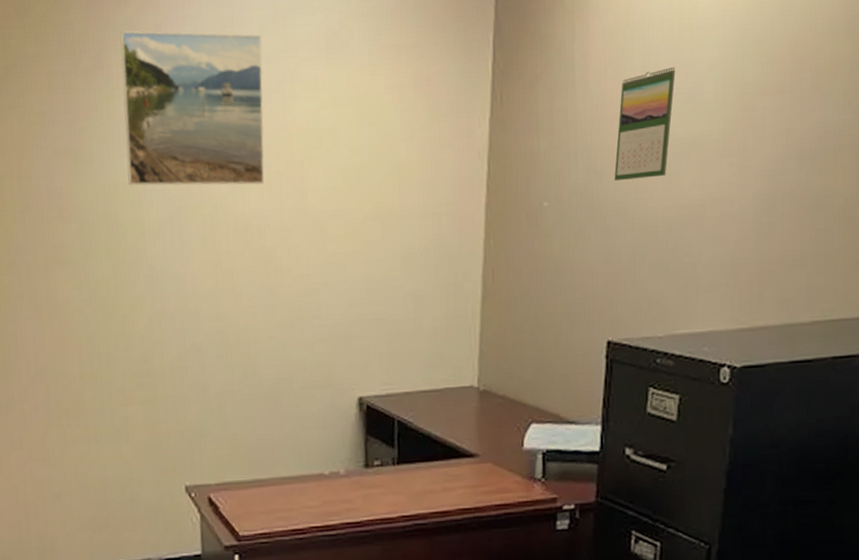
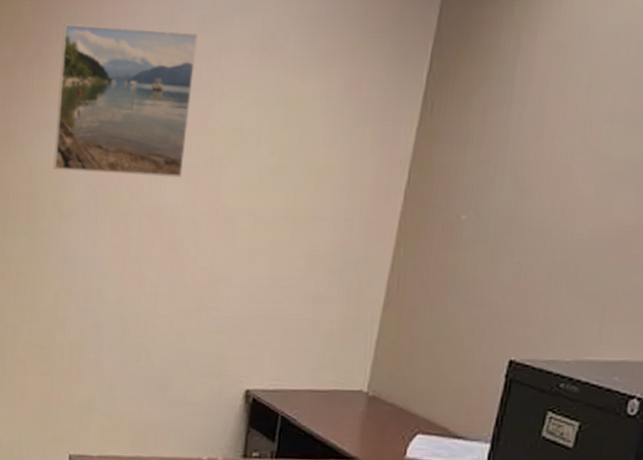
calendar: present [614,67,676,181] -> none [541,87,626,200]

